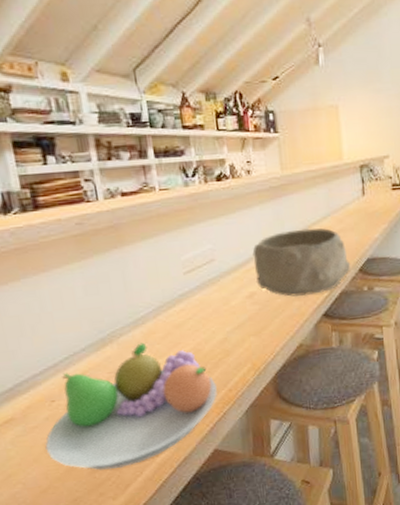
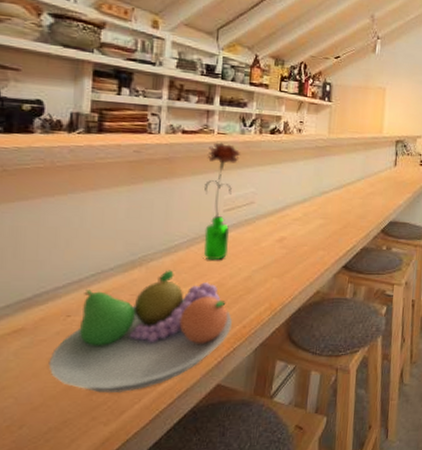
flower: none [153,199,198,328] -> present [203,142,241,261]
bowl: present [252,228,351,297] -> none [288,186,375,248]

